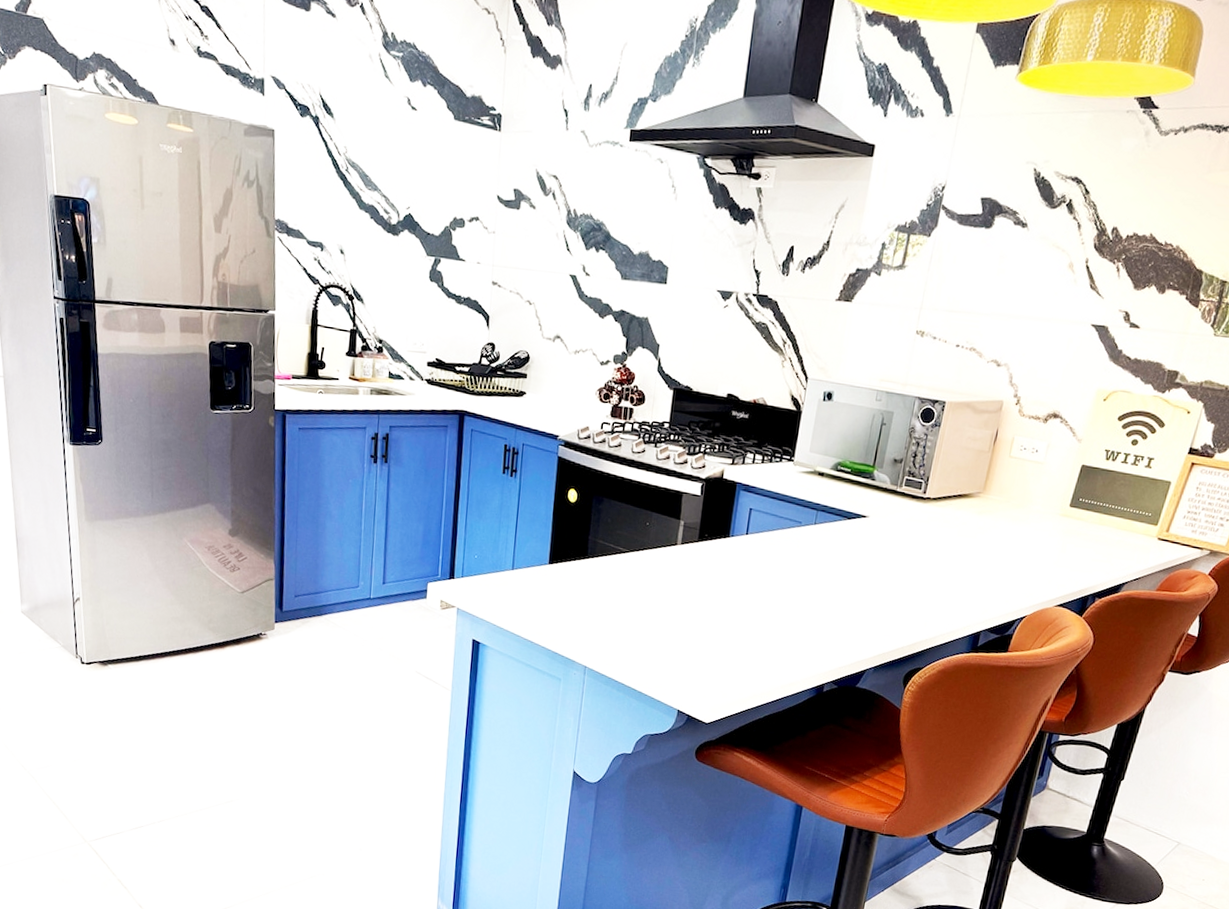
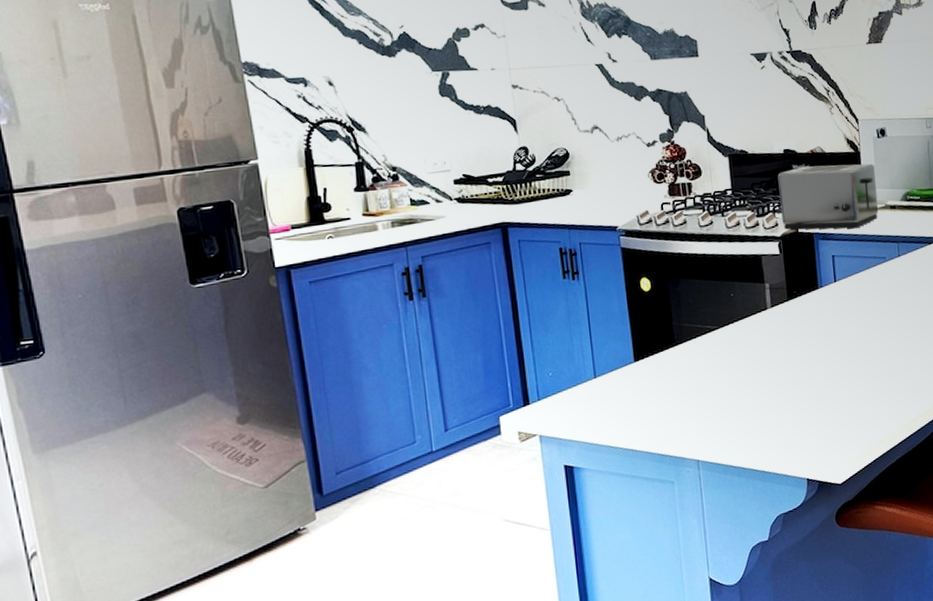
toaster: none [710,414,813,487] -> present [777,163,879,231]

